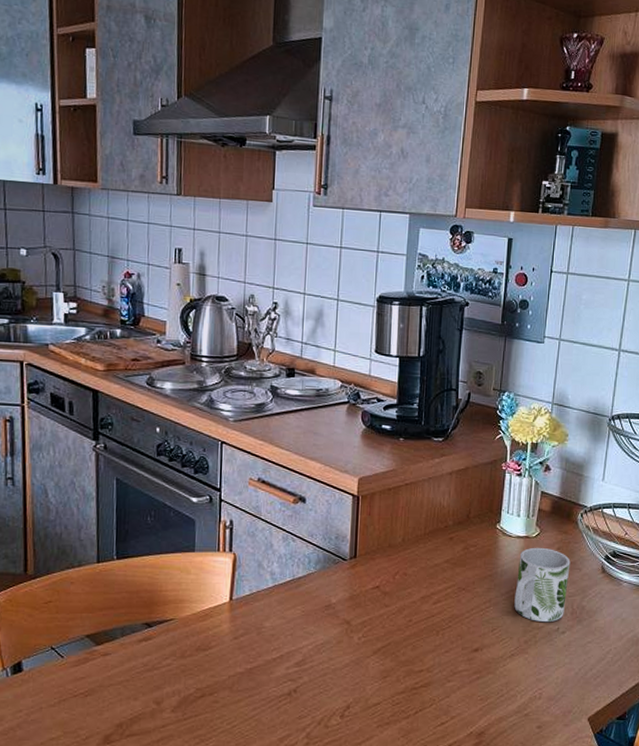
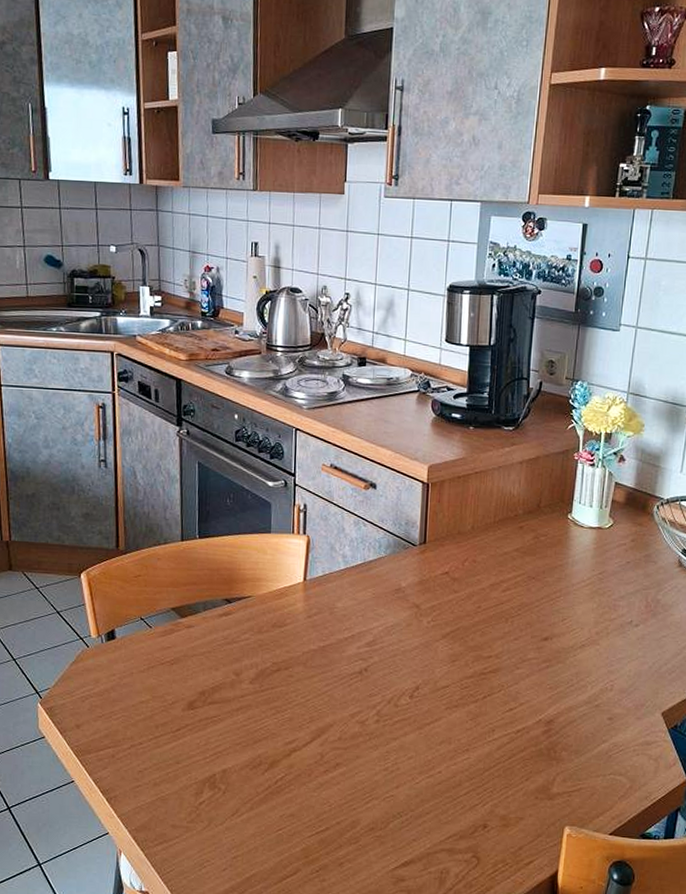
mug: present [514,547,571,623] -> none [585,538,645,615]

